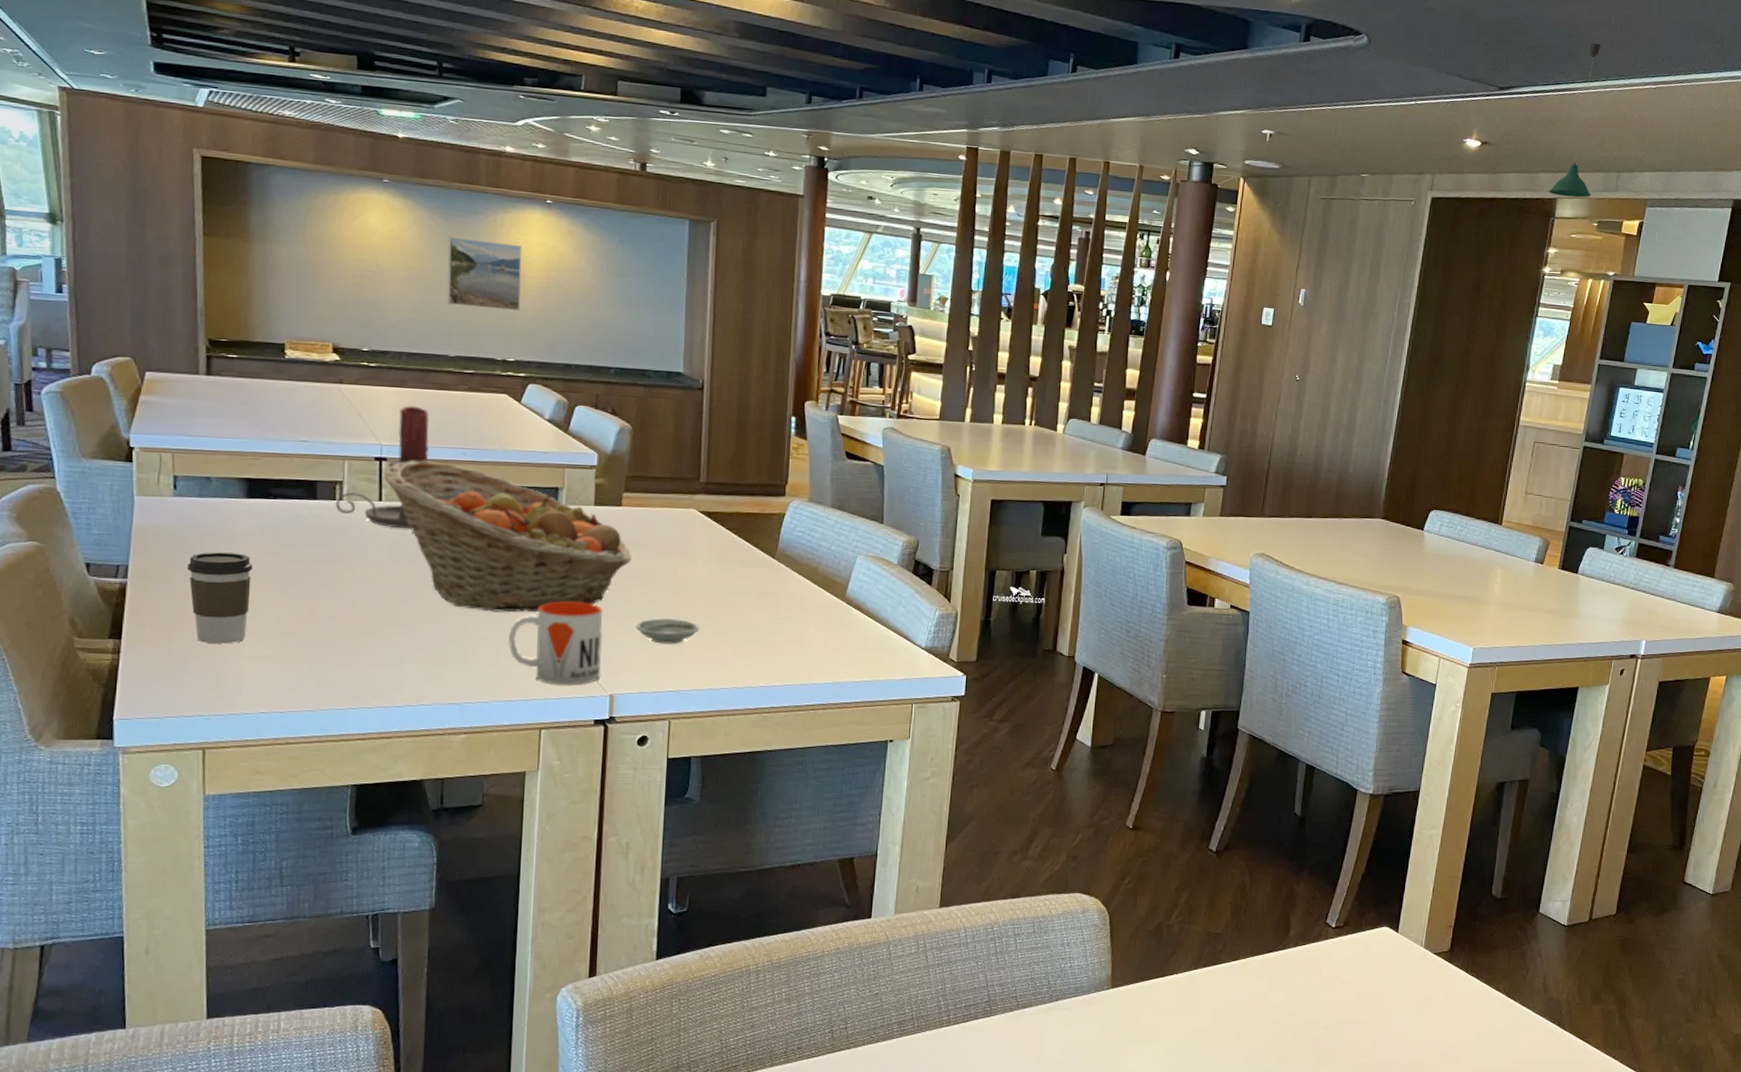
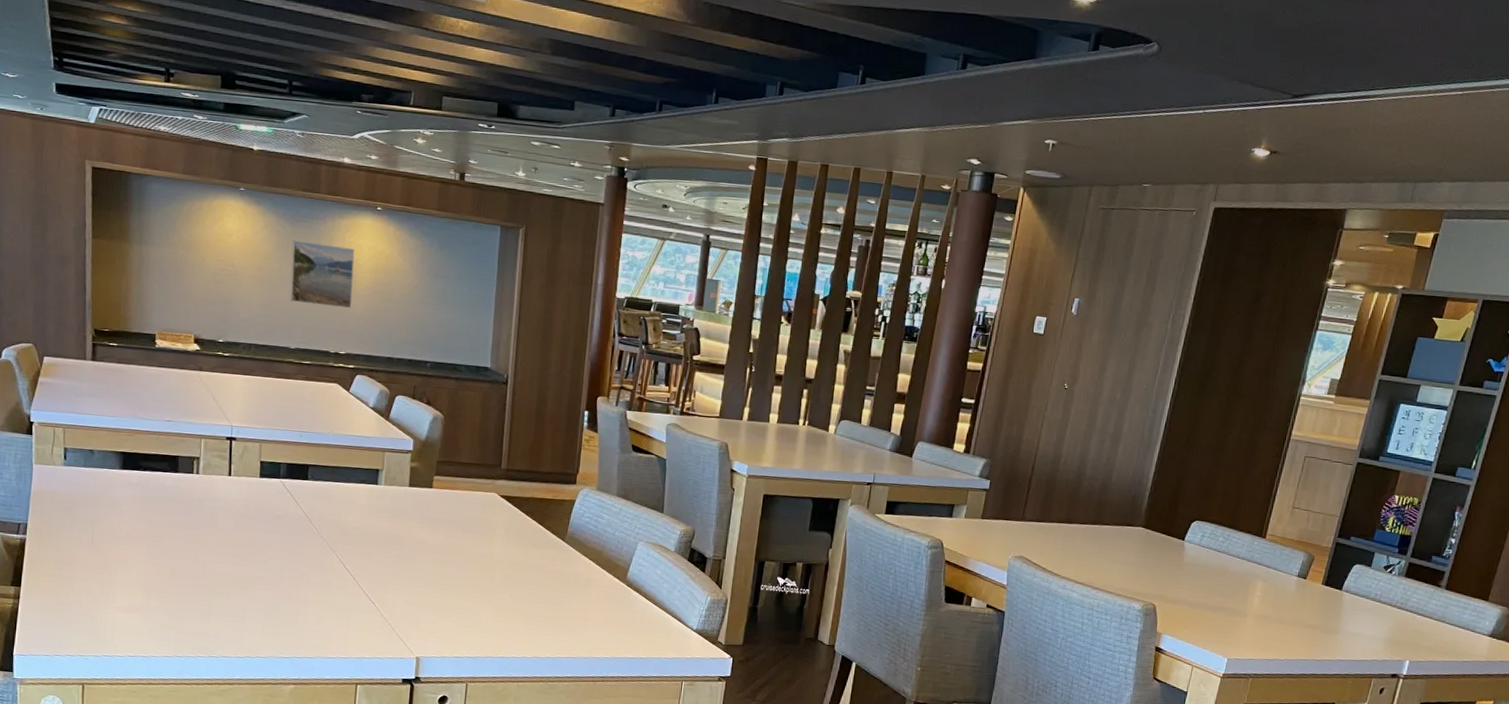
coffee cup: present [187,552,253,644] -> none [73,515,126,595]
candle holder: present [335,406,430,529] -> none [193,392,273,502]
fruit basket: present [384,460,632,612] -> none [234,441,440,580]
mug: present [509,601,603,685] -> none [332,571,413,647]
saucer: present [635,618,700,644] -> none [440,591,496,615]
pendant light: present [1548,43,1601,198] -> none [1338,48,1406,209]

